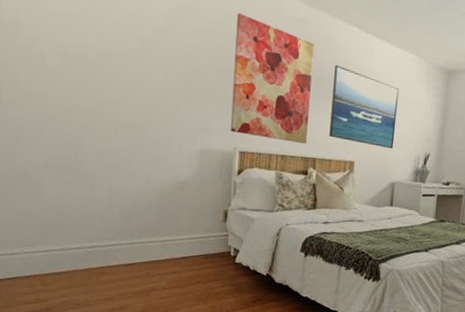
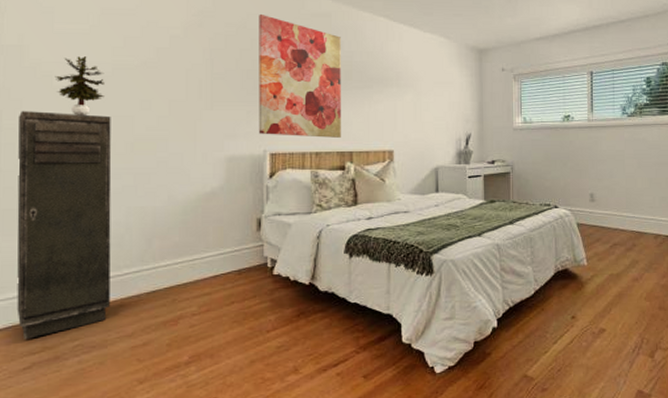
storage cabinet: none [14,86,97,292] -> present [17,111,112,340]
potted plant: none [47,38,92,97] -> present [54,56,104,115]
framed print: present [329,64,400,149] -> none [364,55,433,134]

